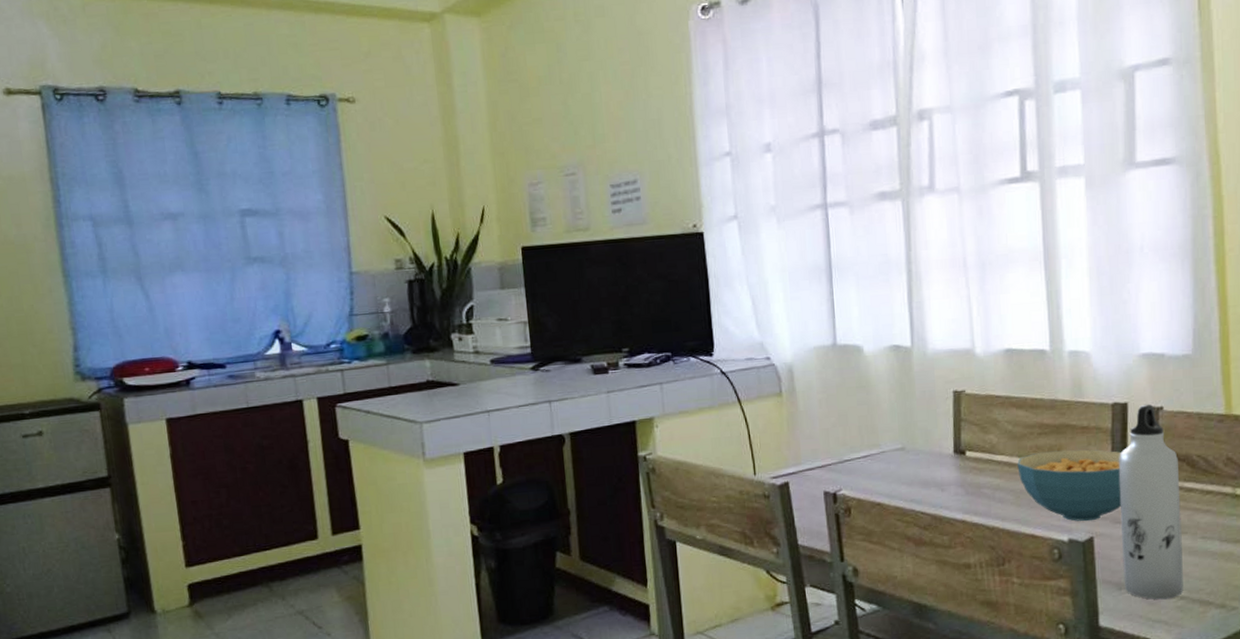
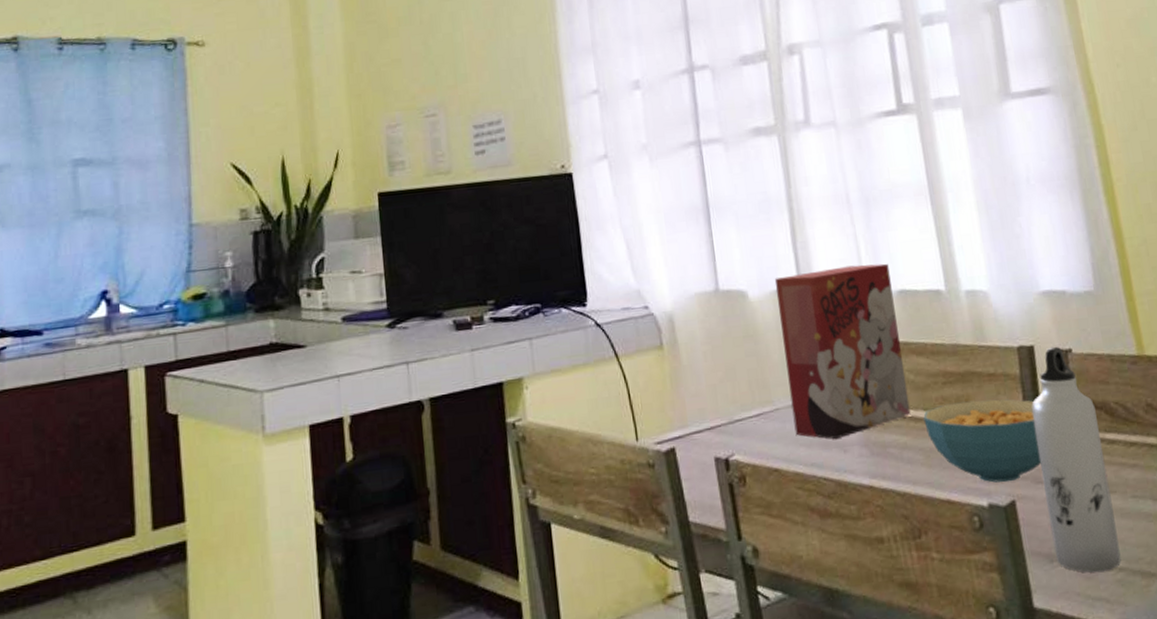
cereal box: none [889,324,1006,480] -> present [774,263,911,440]

